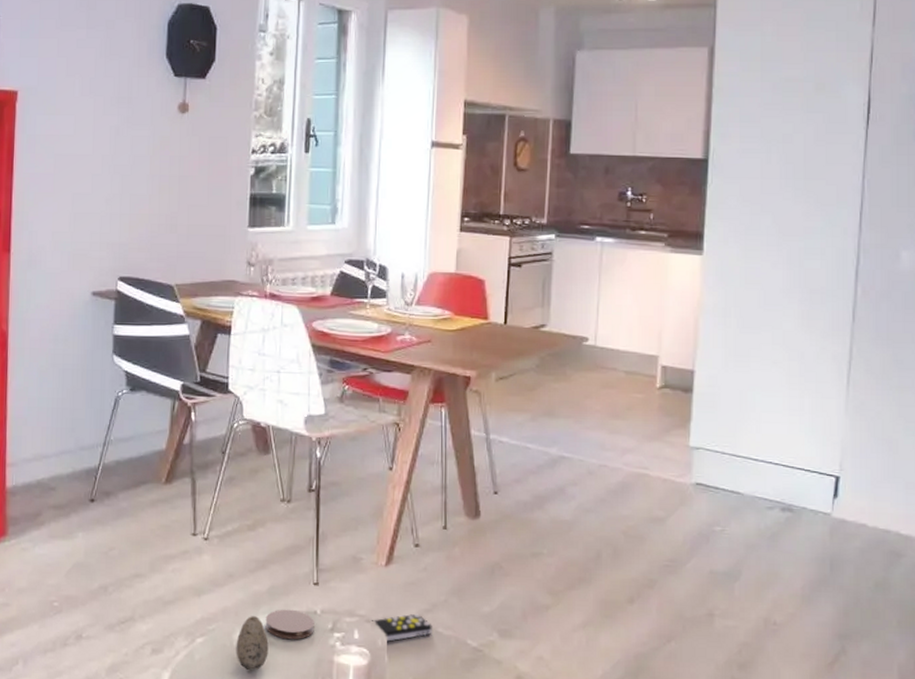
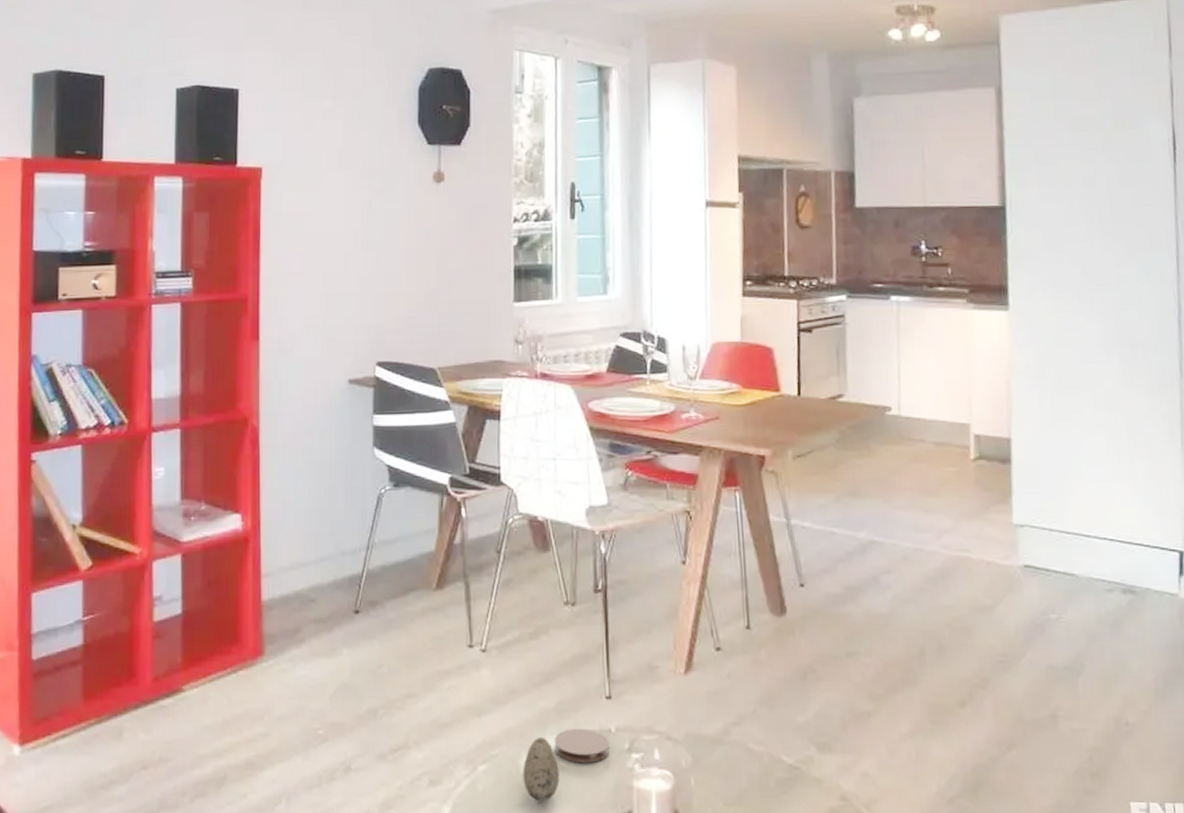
remote control: present [371,613,432,642] -> none [672,727,742,762]

